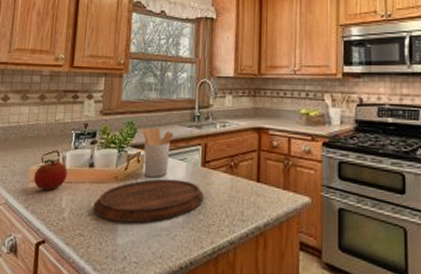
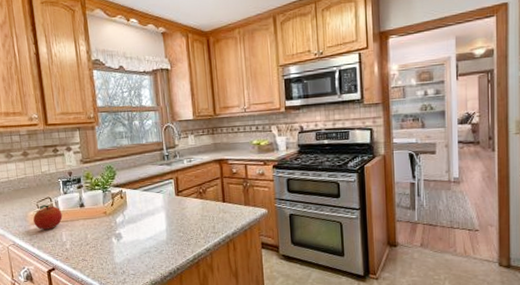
cutting board: present [94,178,204,223] -> none [91,208,181,246]
utensil holder: present [142,127,174,177] -> none [120,169,149,209]

